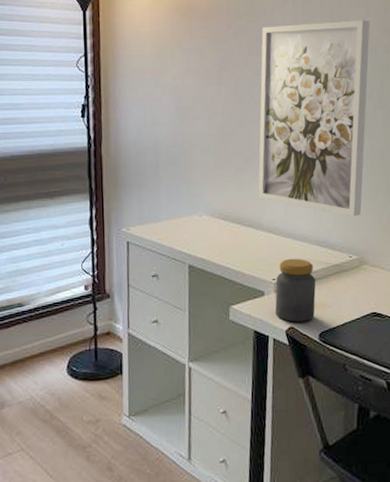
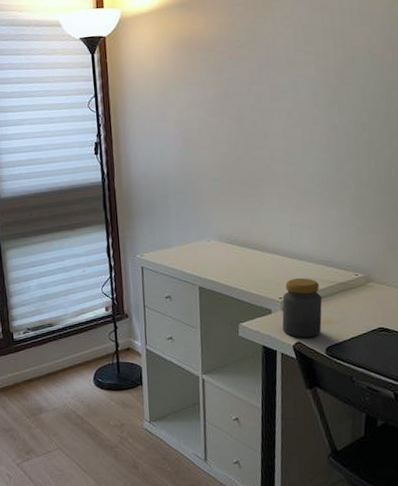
wall art: present [258,20,370,217] -> none [263,37,375,237]

